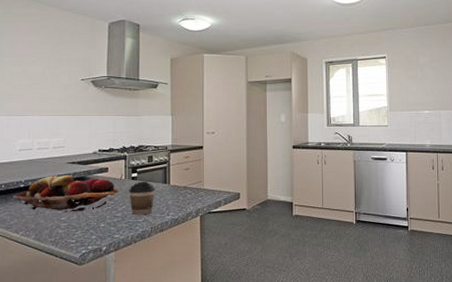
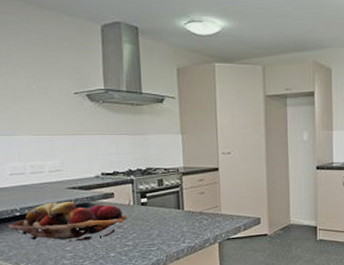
coffee cup: present [129,181,155,215] -> none [139,206,168,244]

